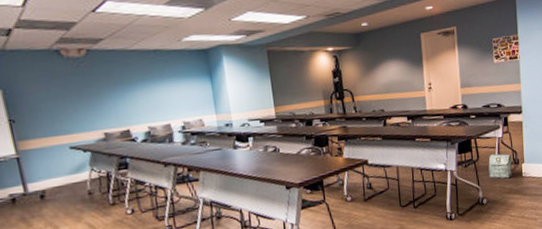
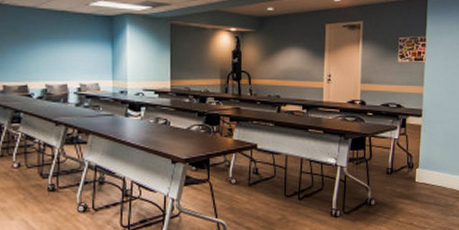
bag: present [488,153,513,179] -> none [380,154,406,182]

